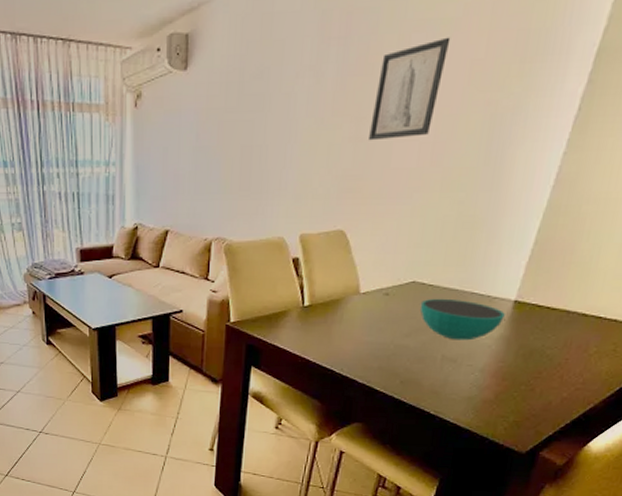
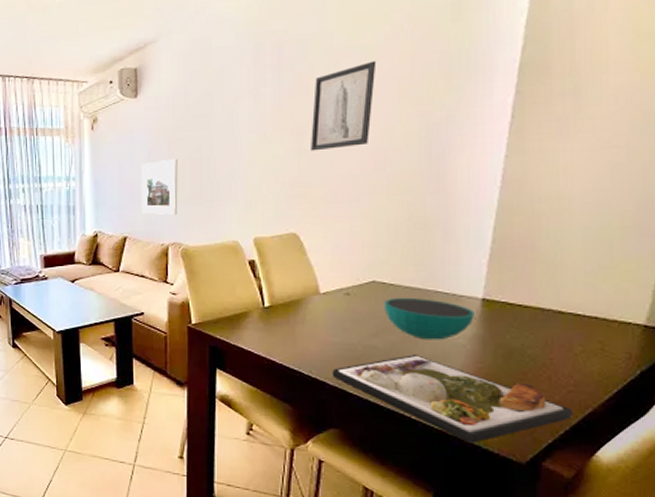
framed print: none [186,144,227,208] -> present [141,158,178,216]
dinner plate: none [361,354,576,436] -> present [332,355,572,443]

